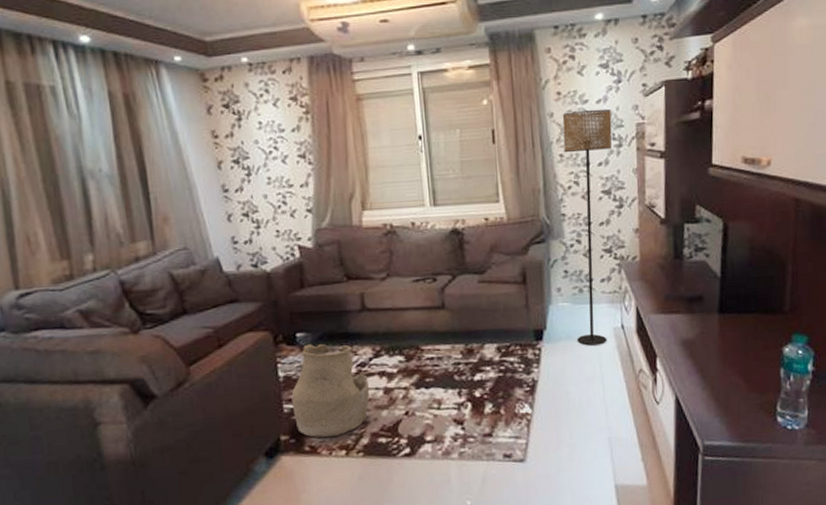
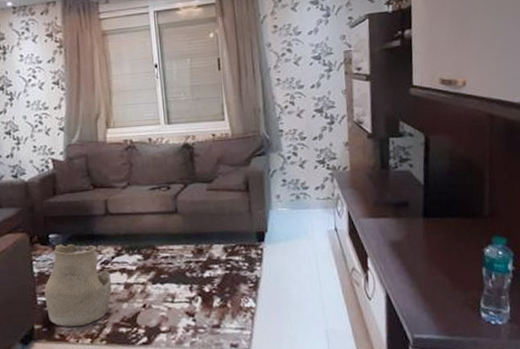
floor lamp: present [562,108,612,346] -> none [278,39,323,247]

